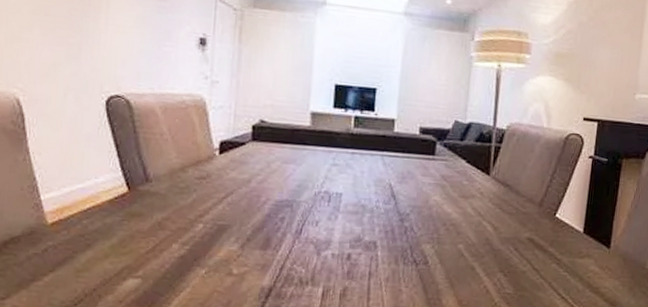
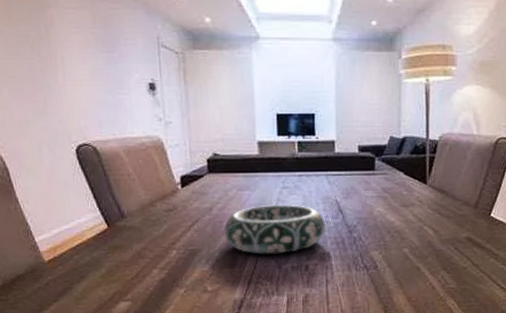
decorative bowl: none [260,182,375,238] -> present [224,205,325,254]

